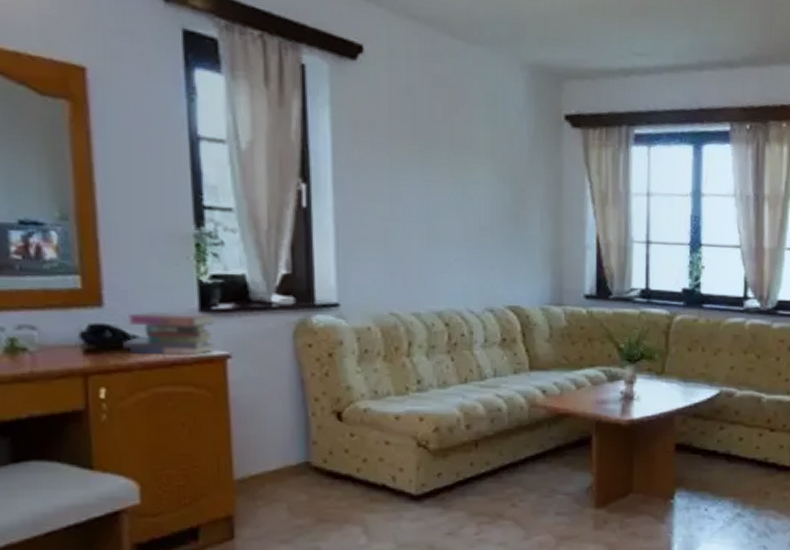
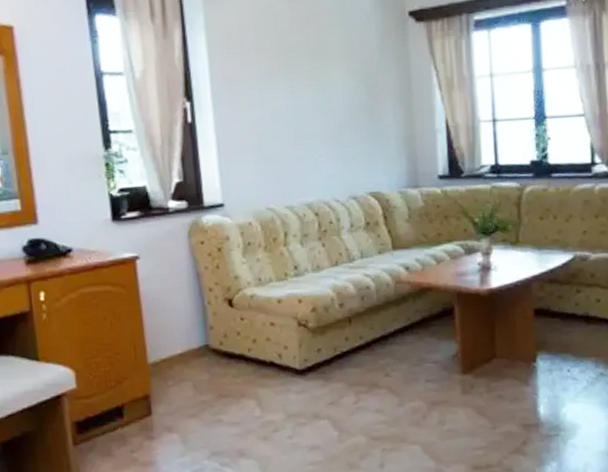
books: present [123,311,215,355] -> none [55,222,126,262]

